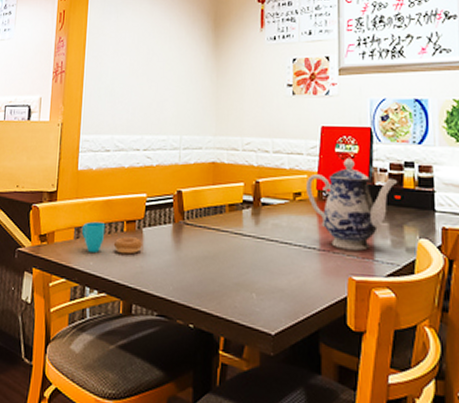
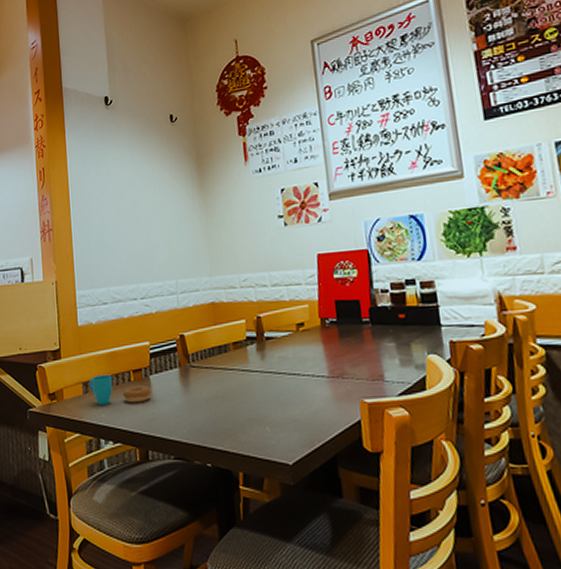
teapot: present [305,158,398,251] -> none [307,282,401,374]

